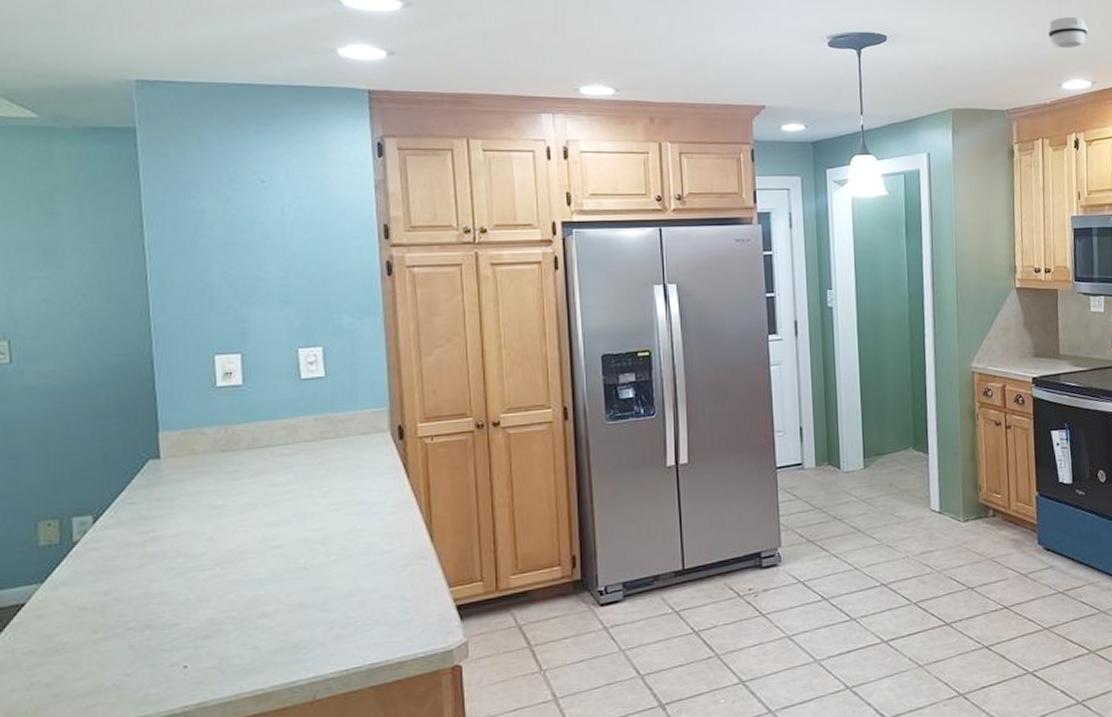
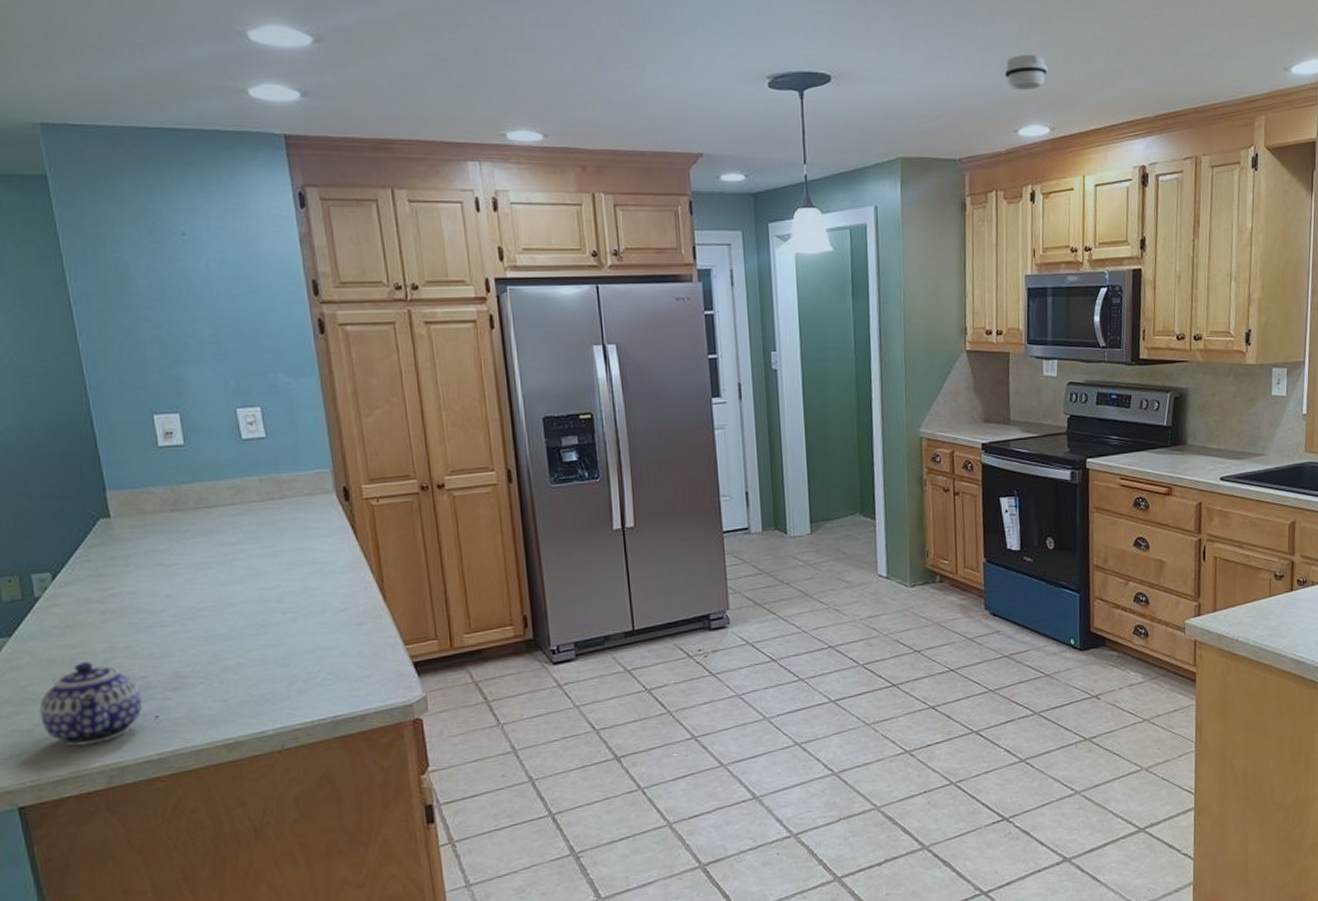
teapot: none [63,608,172,700] -> present [39,661,143,747]

